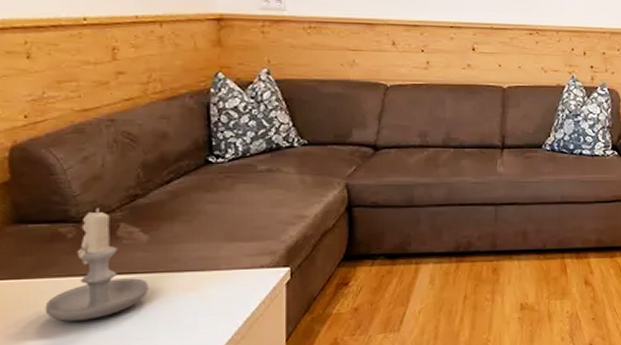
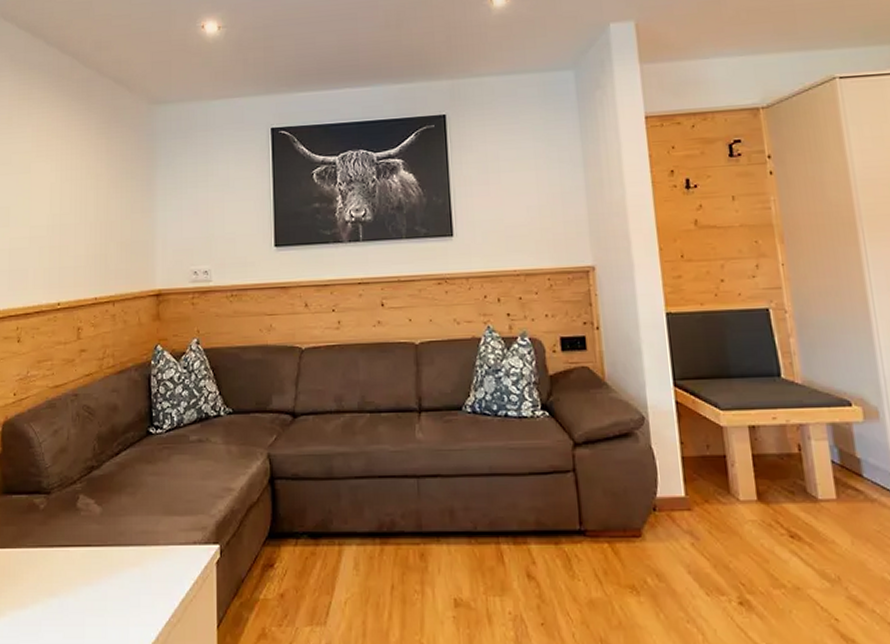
candle: present [45,208,149,321] -> none [21,480,101,593]

